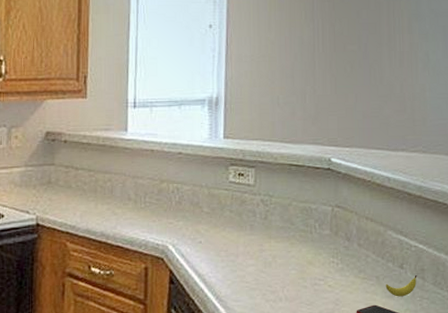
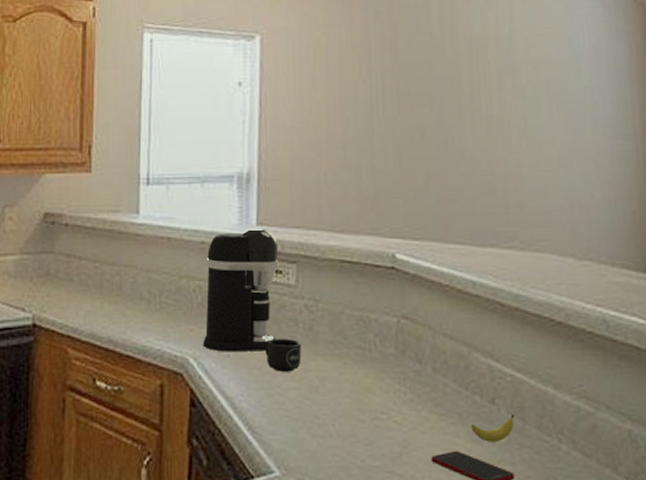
coffee maker: none [180,140,241,240] -> present [203,228,279,352]
mug: none [230,226,258,253] -> present [265,338,301,372]

